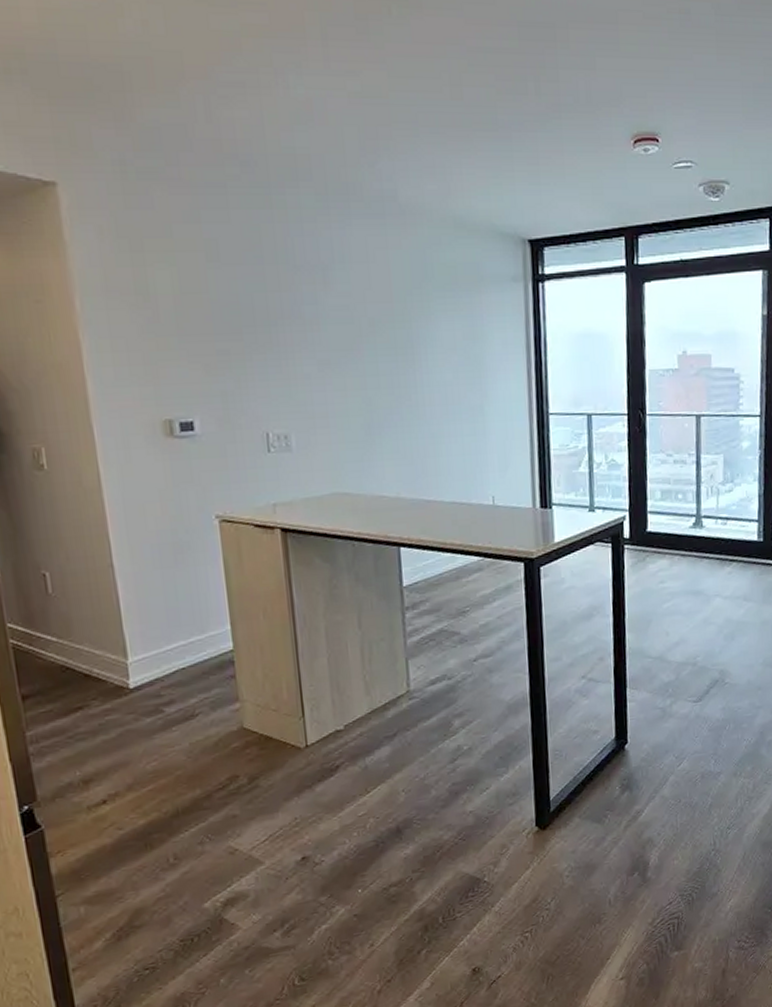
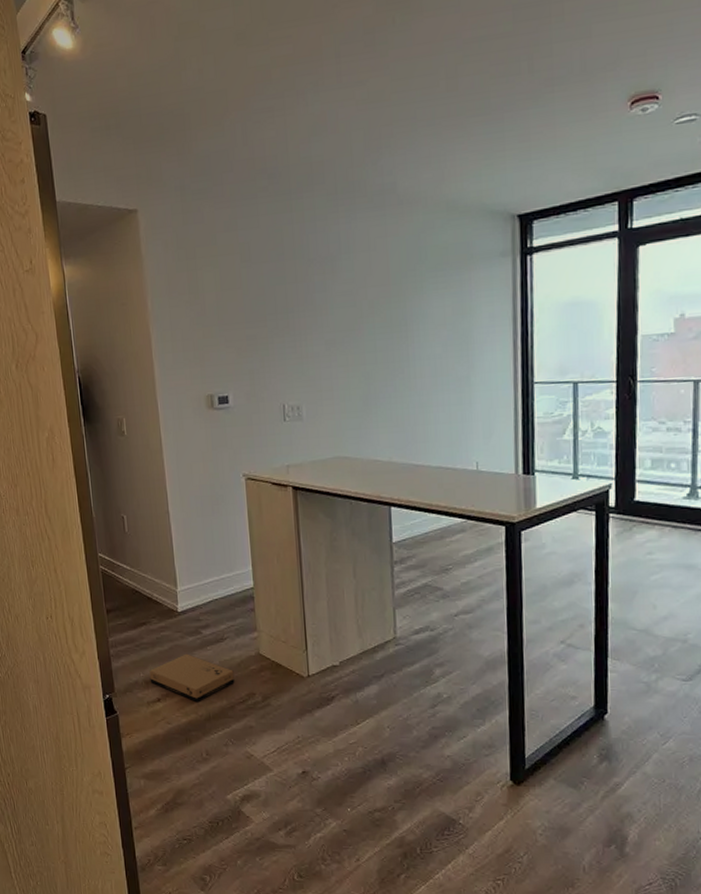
cardboard box: none [89,738,211,798] -> present [149,653,235,703]

